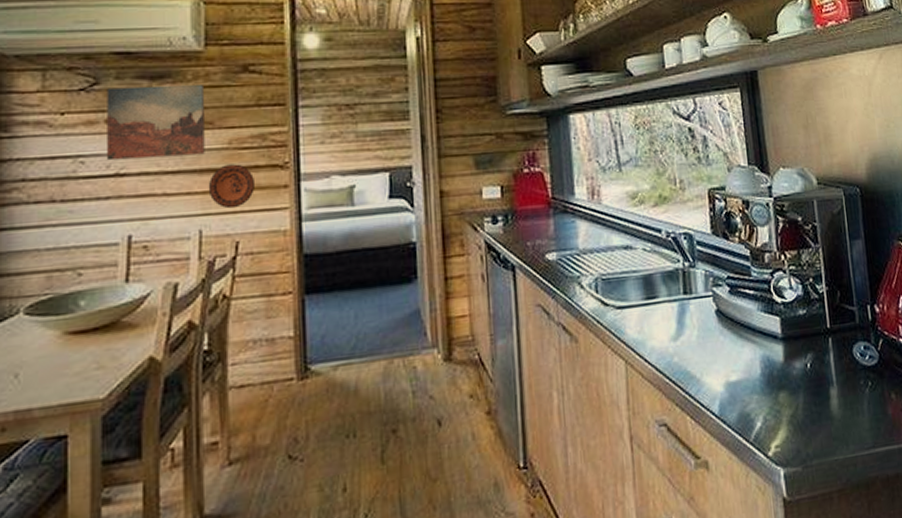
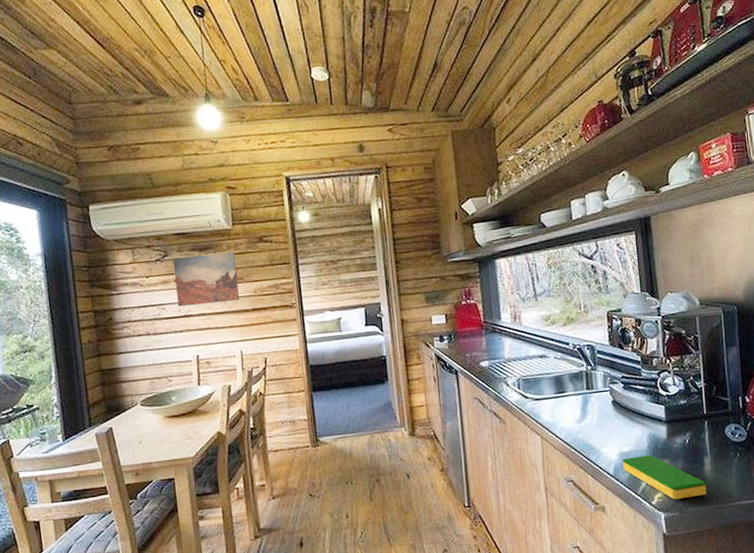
decorative plate: present [208,164,254,209] -> none [243,306,274,336]
dish sponge: none [730,385,835,449] -> present [622,455,707,500]

